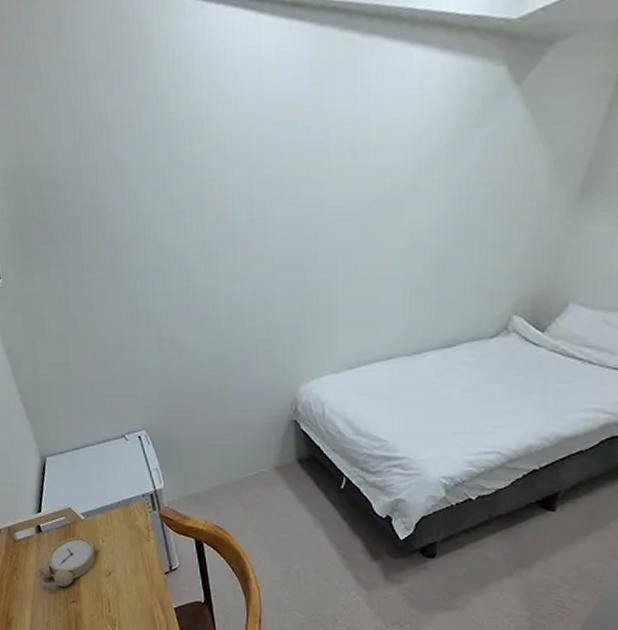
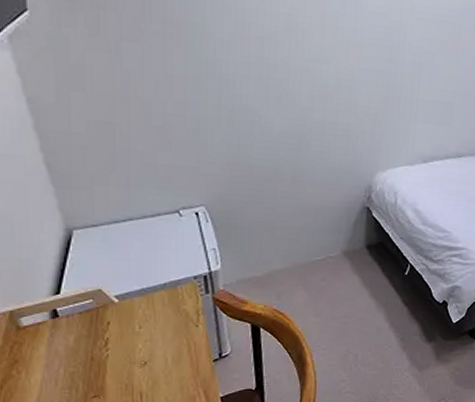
alarm clock: present [37,536,99,588] -> none [48,322,134,382]

